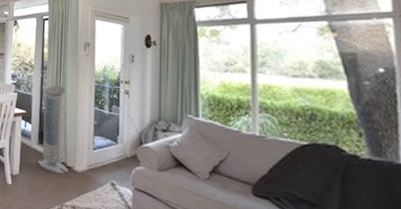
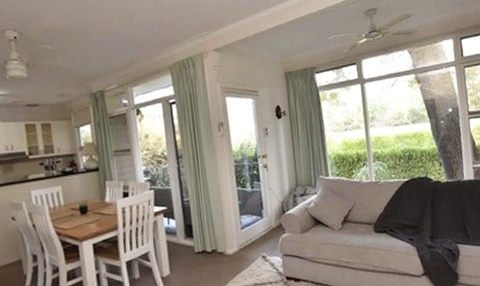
air purifier: present [38,85,68,174] -> none [183,172,220,263]

